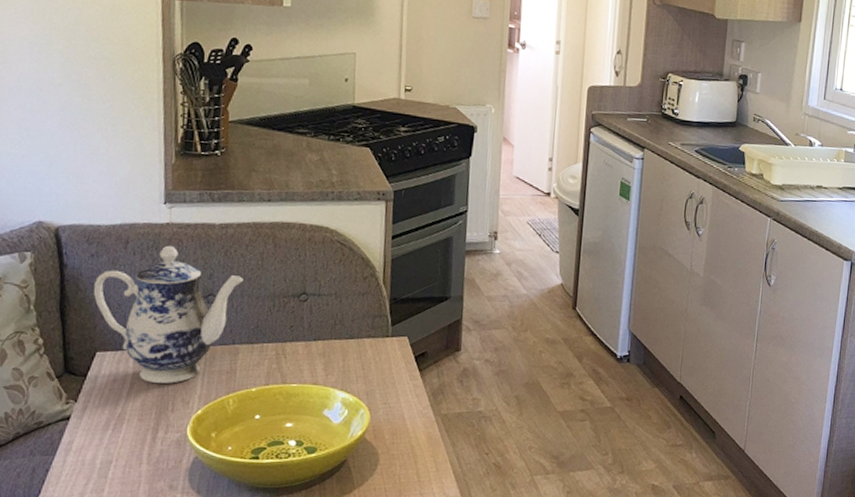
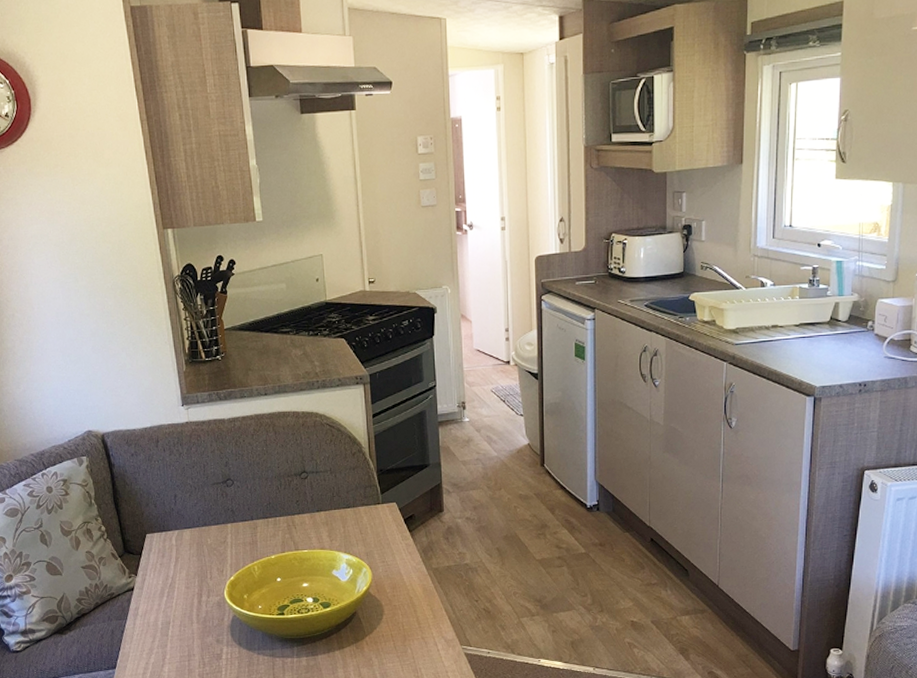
teapot: present [93,245,243,383] -> none [136,441,253,556]

